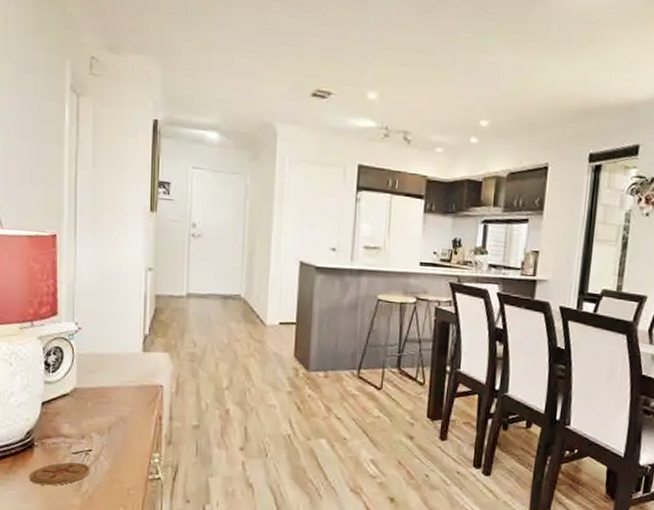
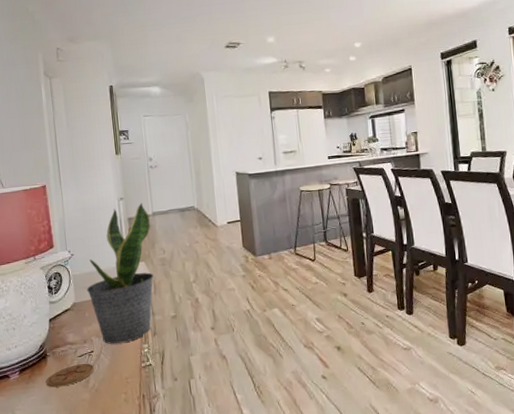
potted plant: none [92,278,183,447] -> present [86,202,155,344]

